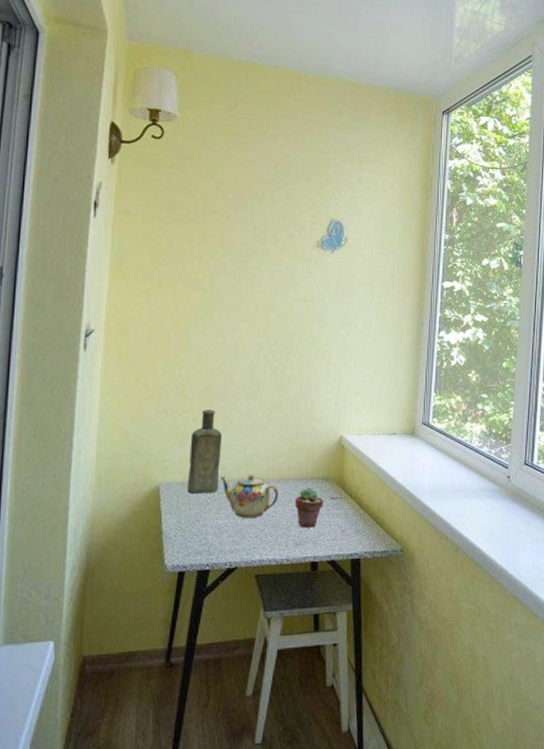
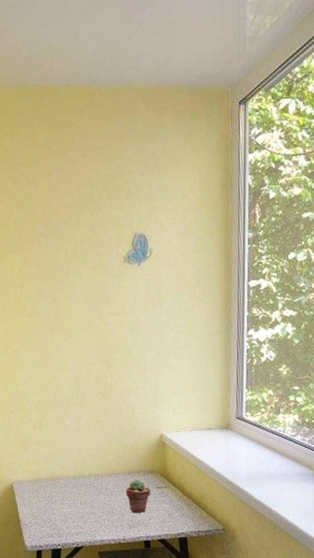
bottle: present [187,410,223,494] -> none [32,419,60,489]
teapot: present [220,474,278,519] -> none [60,470,111,507]

